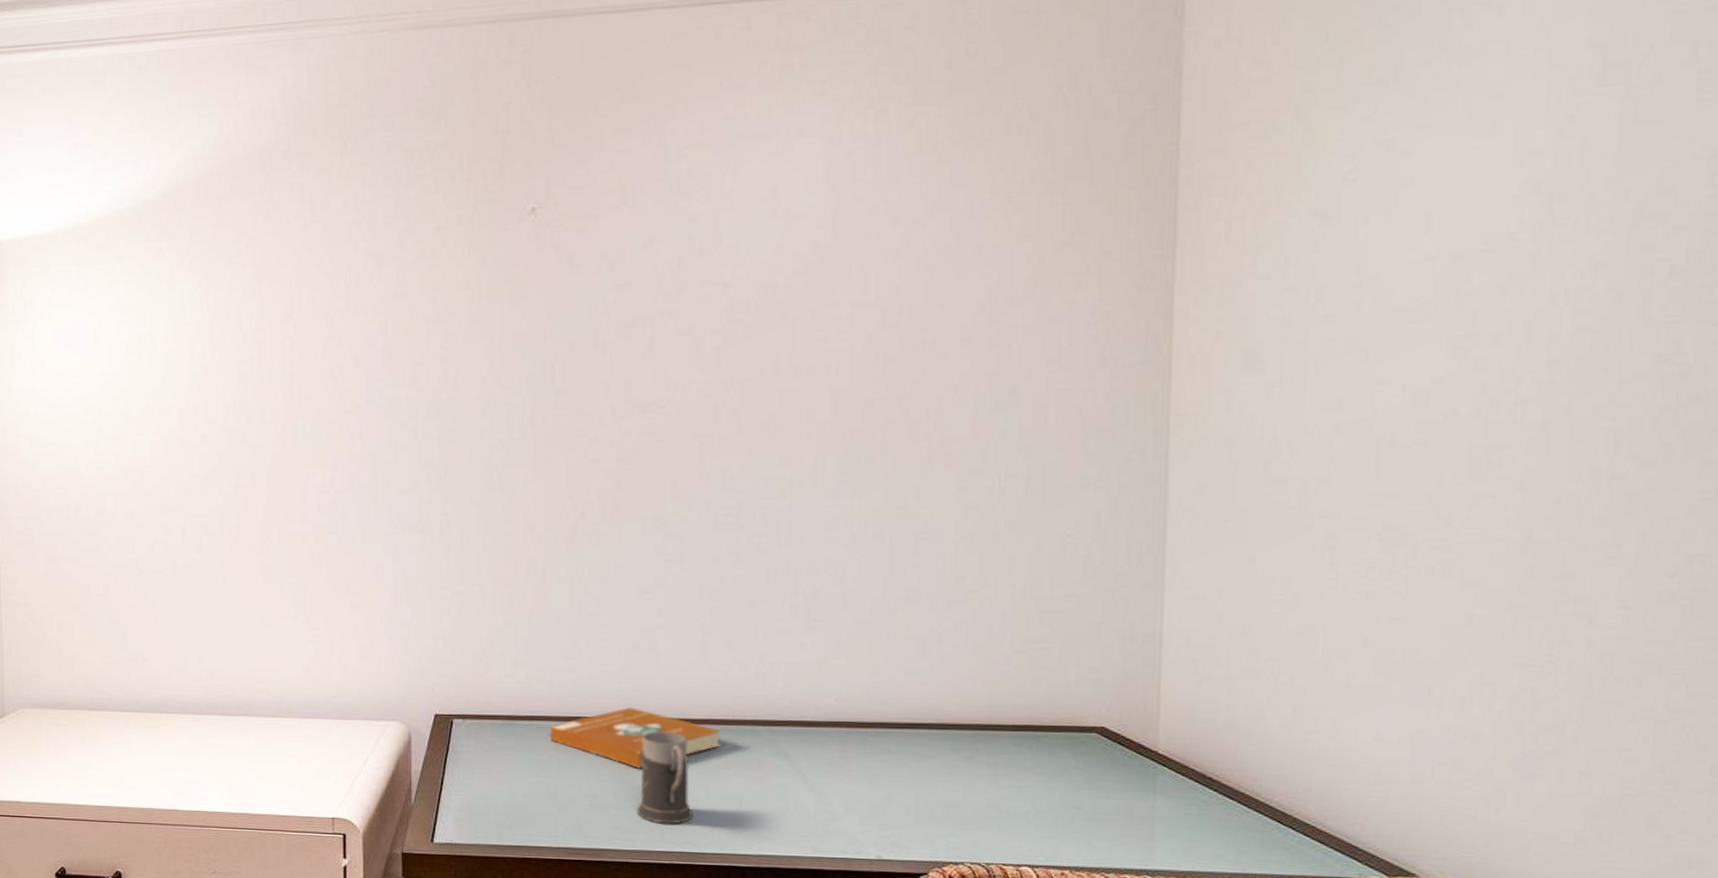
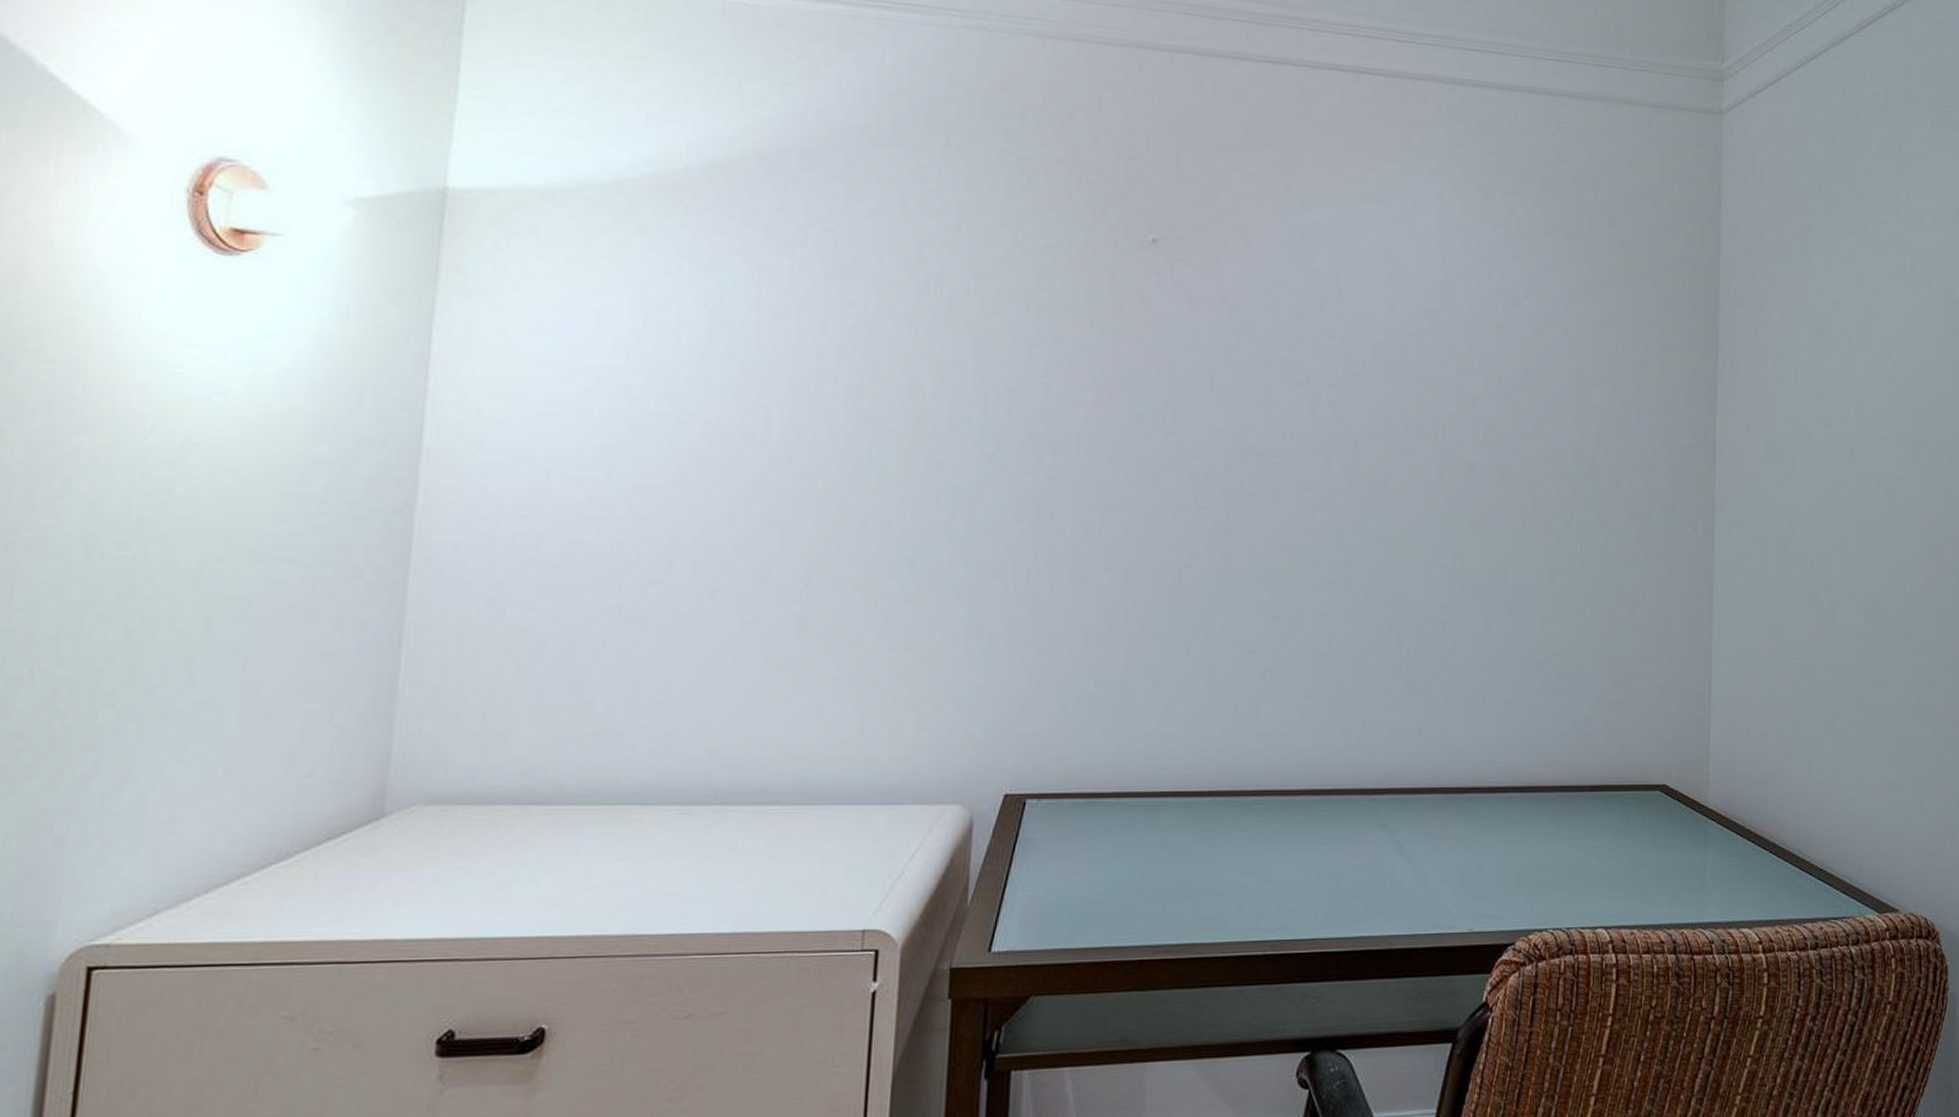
book: present [549,707,720,769] -> none [1138,779,1321,848]
mug: present [636,731,692,824] -> none [1229,805,1288,910]

